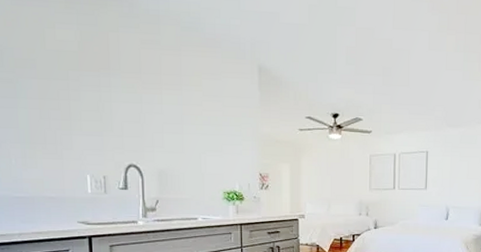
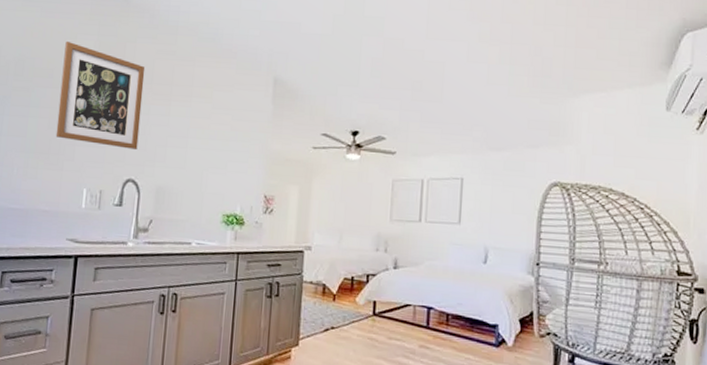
wall art: none [43,31,135,136] -> present [55,42,146,149]

